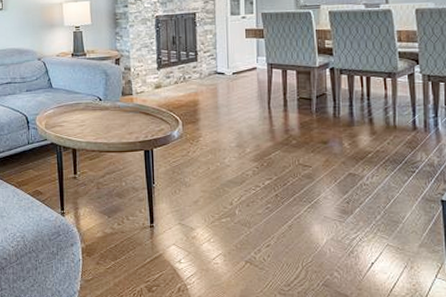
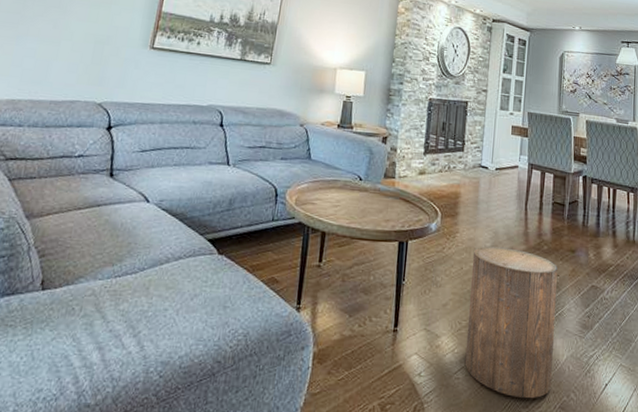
stool: none [218,146,312,278] -> present [464,246,557,399]

